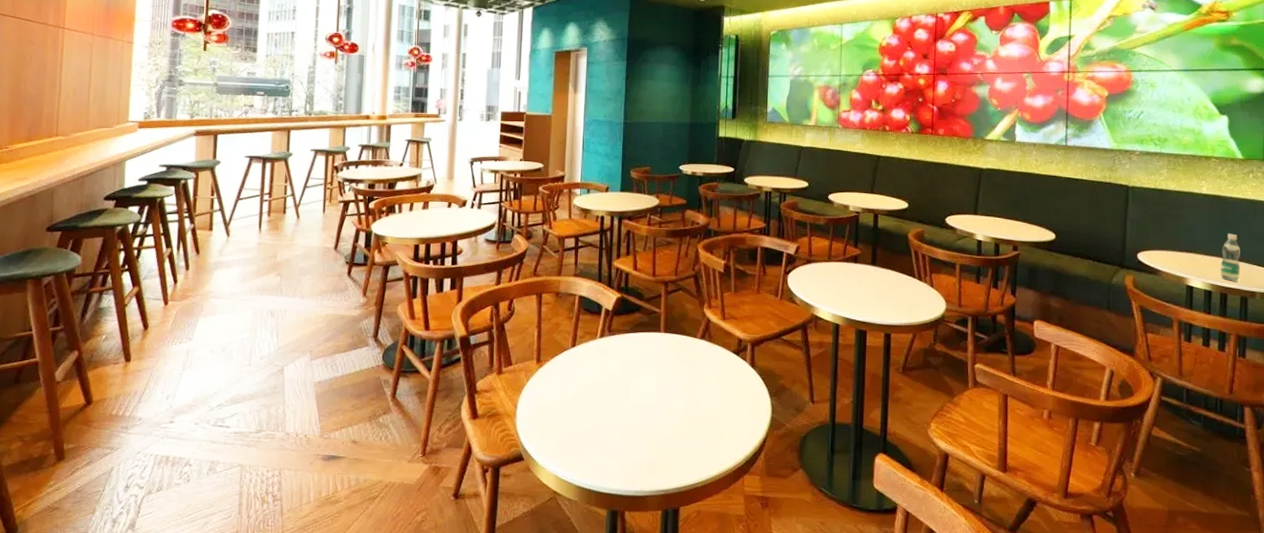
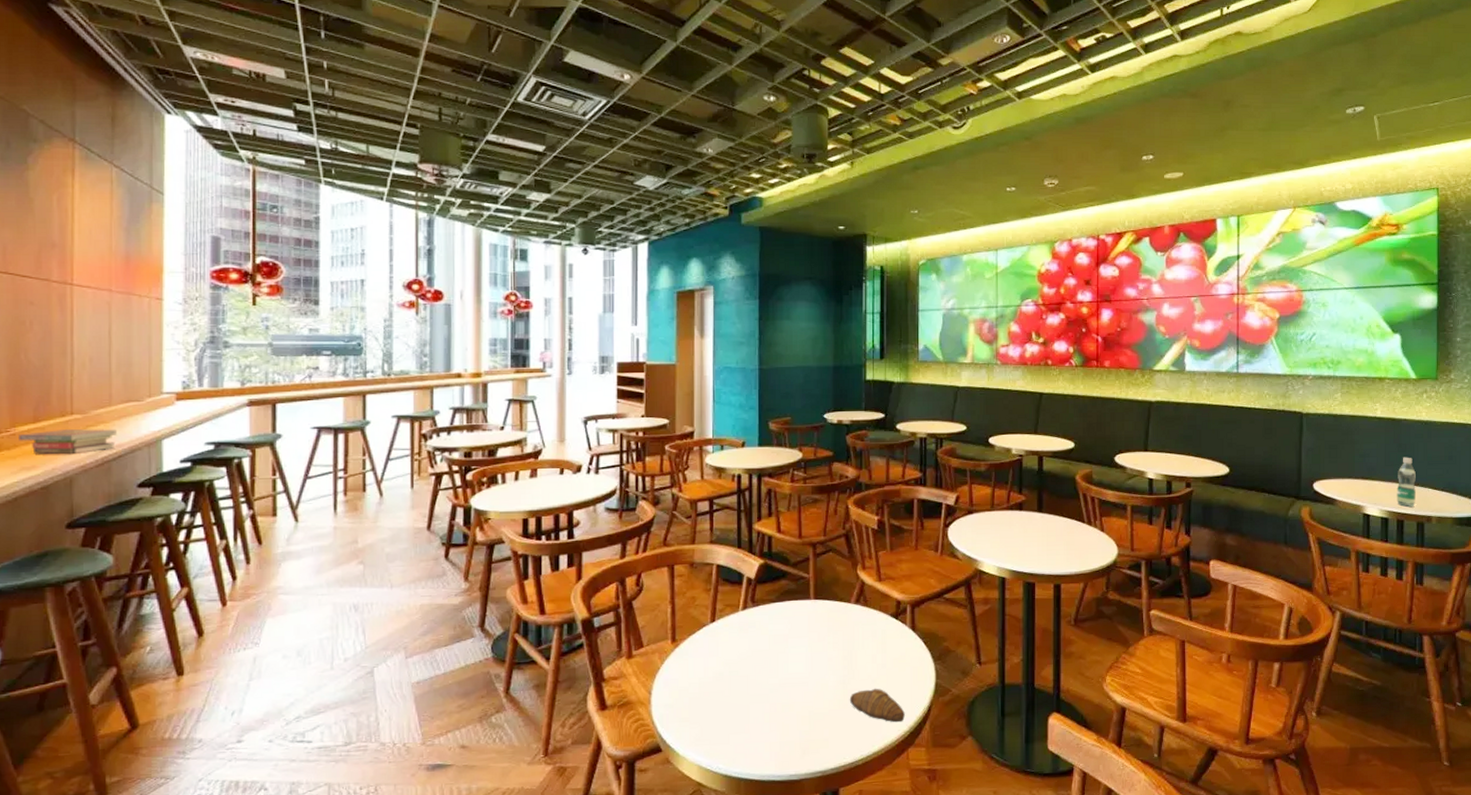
books: none [15,148,91,170] -> present [19,429,117,455]
croissant: none [692,417,742,451] -> present [849,688,905,723]

